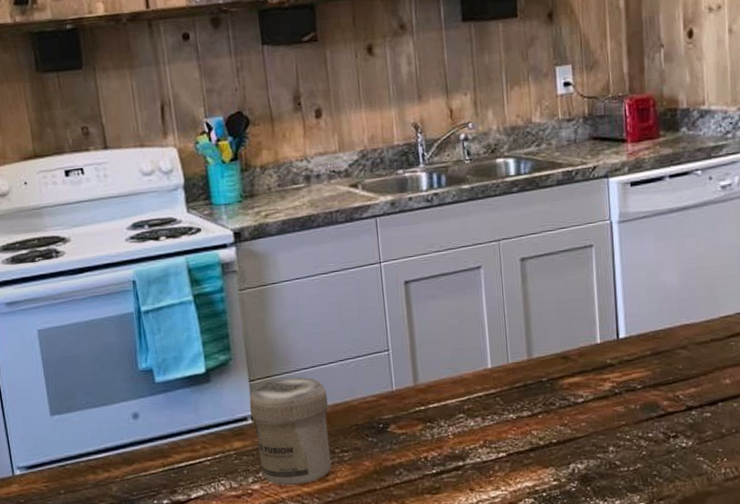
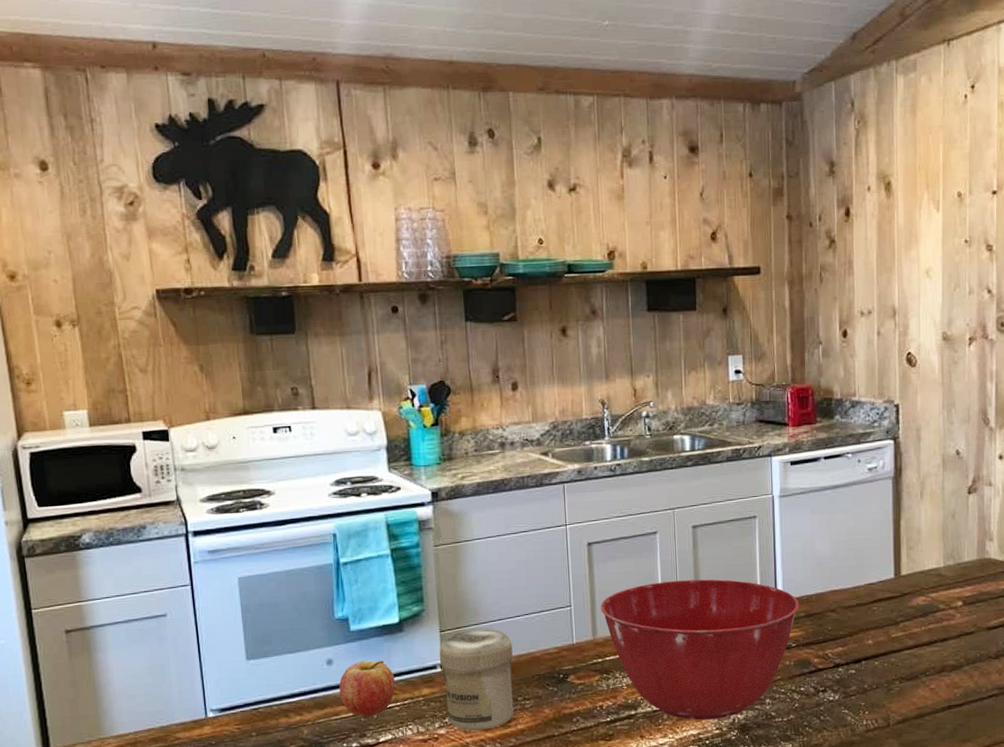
fruit: none [146,413,206,473] -> present [339,660,396,718]
mixing bowl: none [421,316,645,471] -> present [600,579,800,721]

